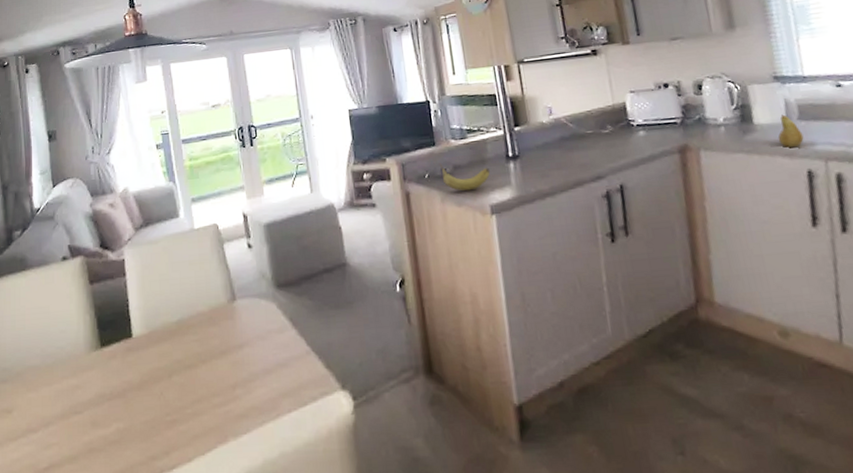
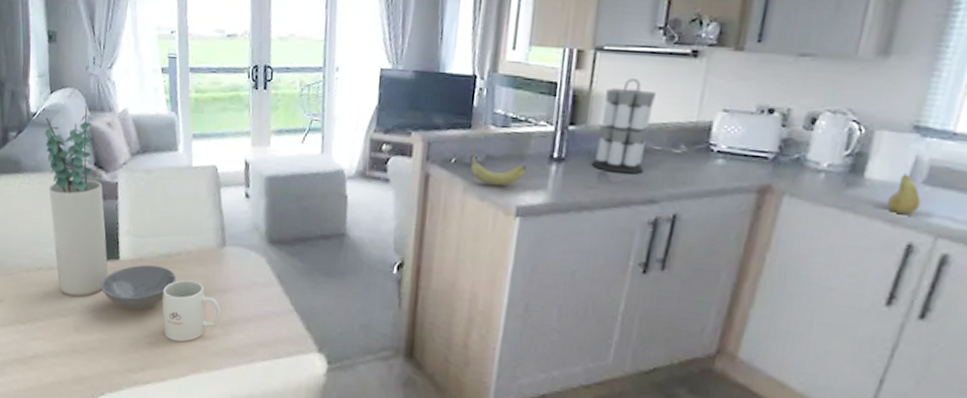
vase: none [48,192,123,389] -> present [44,105,109,297]
soup bowl: none [115,335,192,389] -> present [101,264,177,311]
mug: none [179,342,242,412] -> present [161,279,222,342]
spice rack: none [536,79,584,160] -> present [591,77,656,175]

